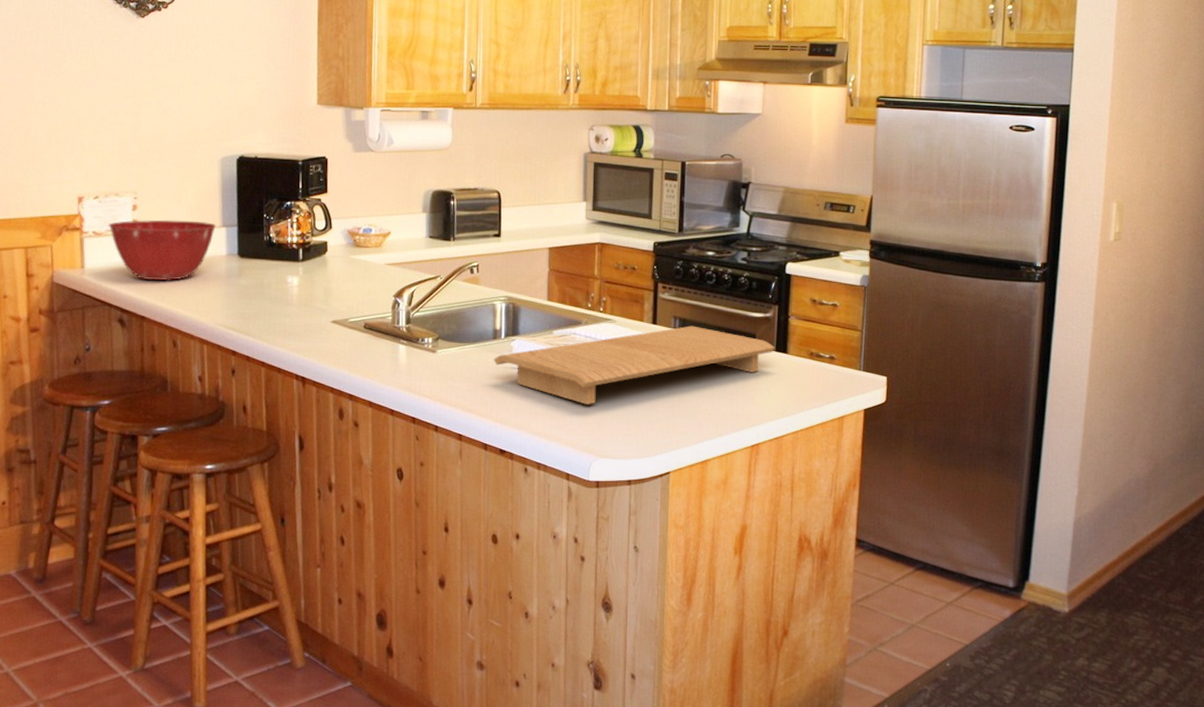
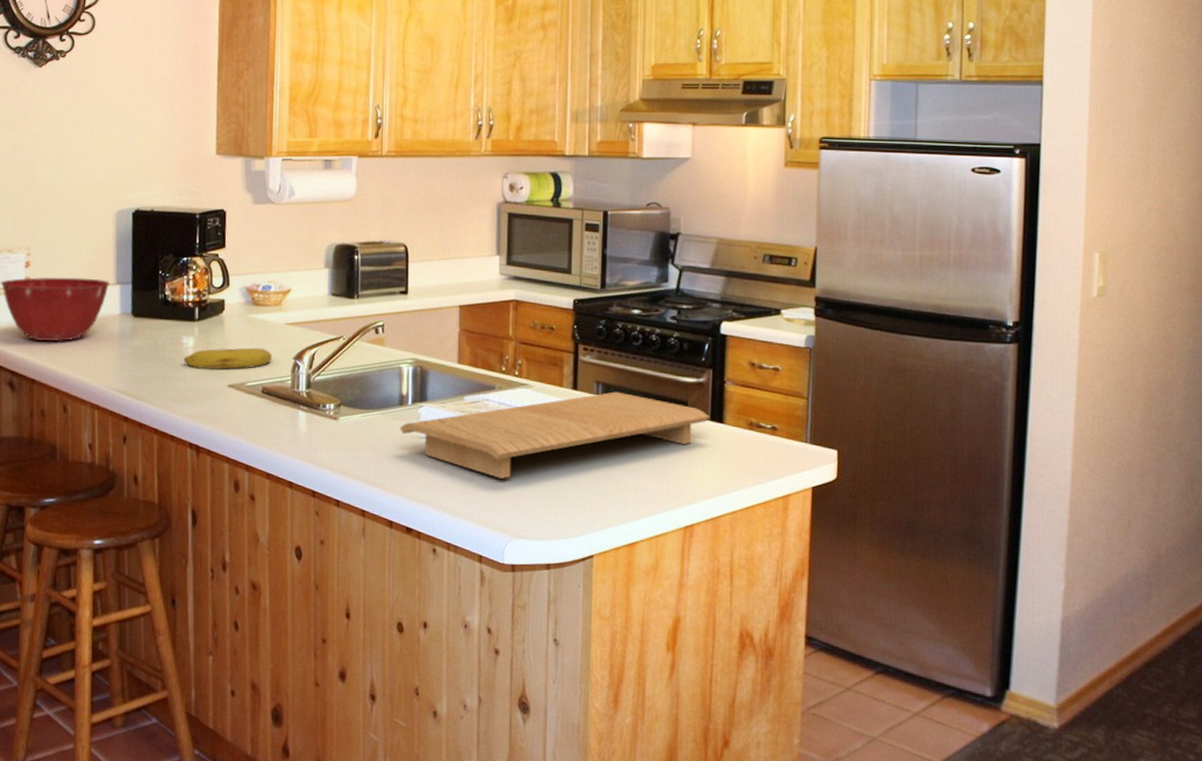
fruit: none [289,286,373,307] -> present [184,347,272,370]

